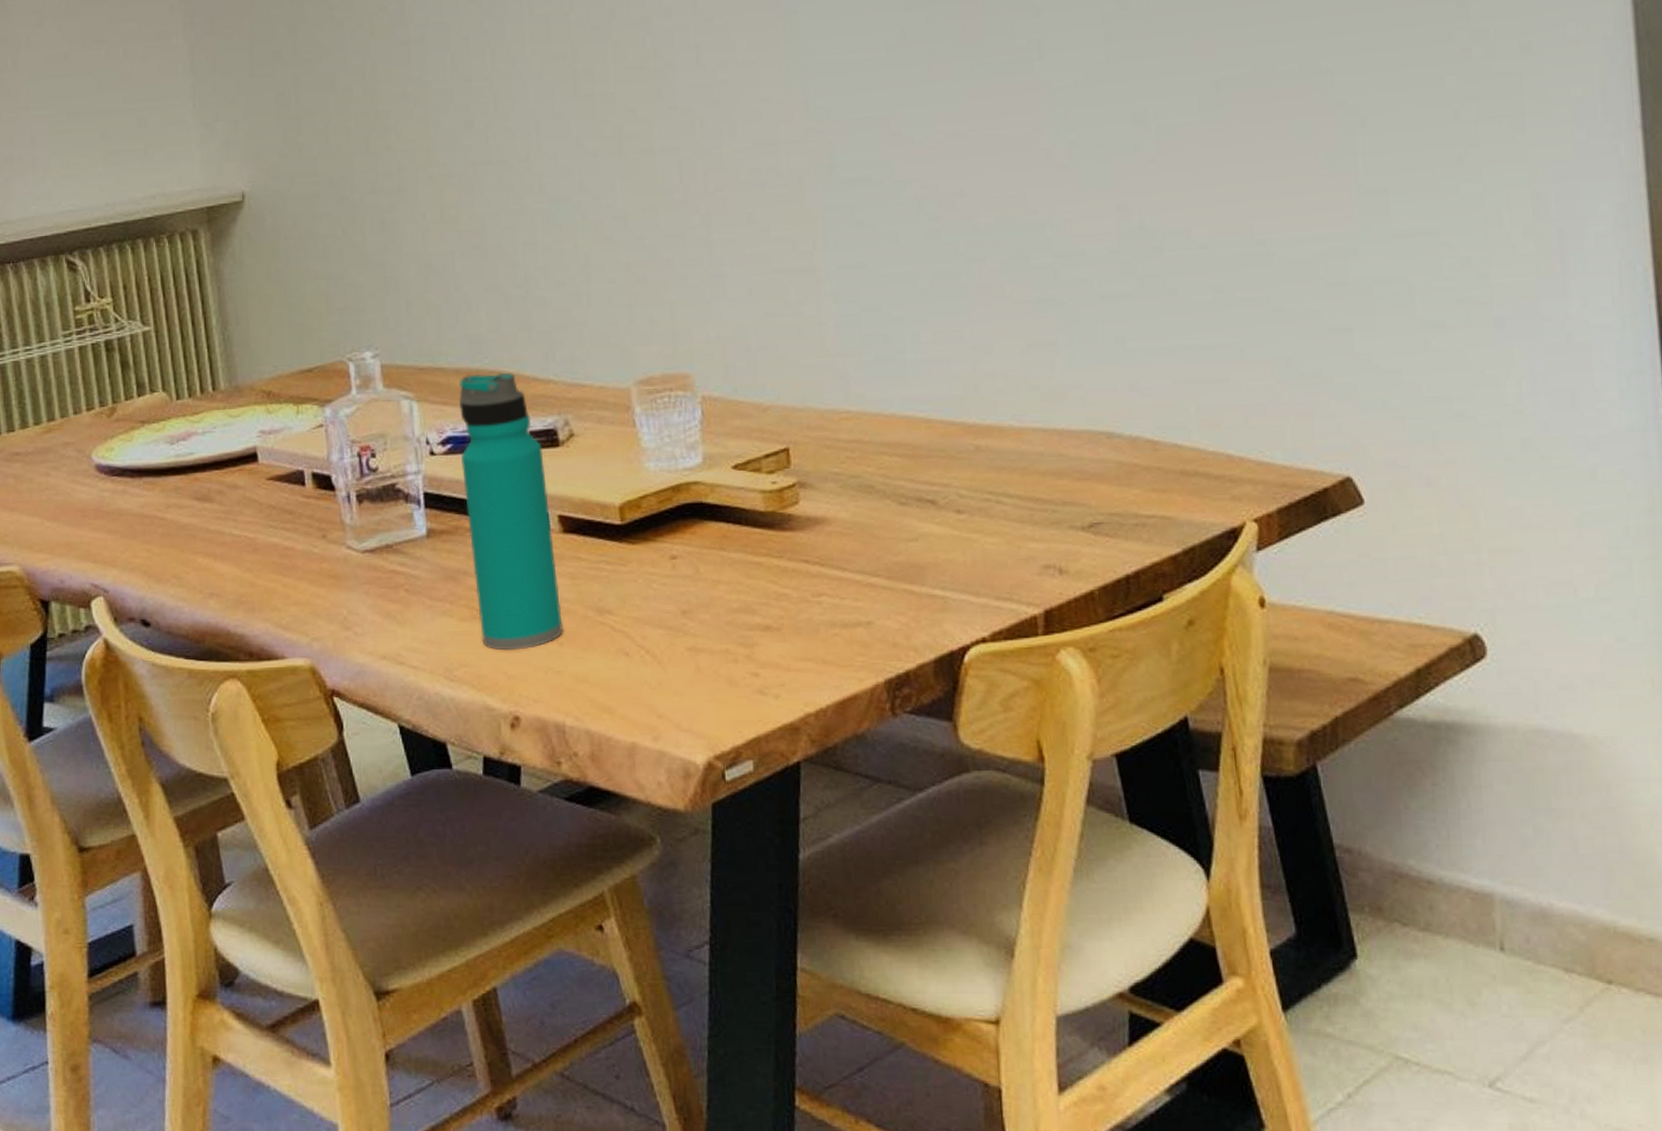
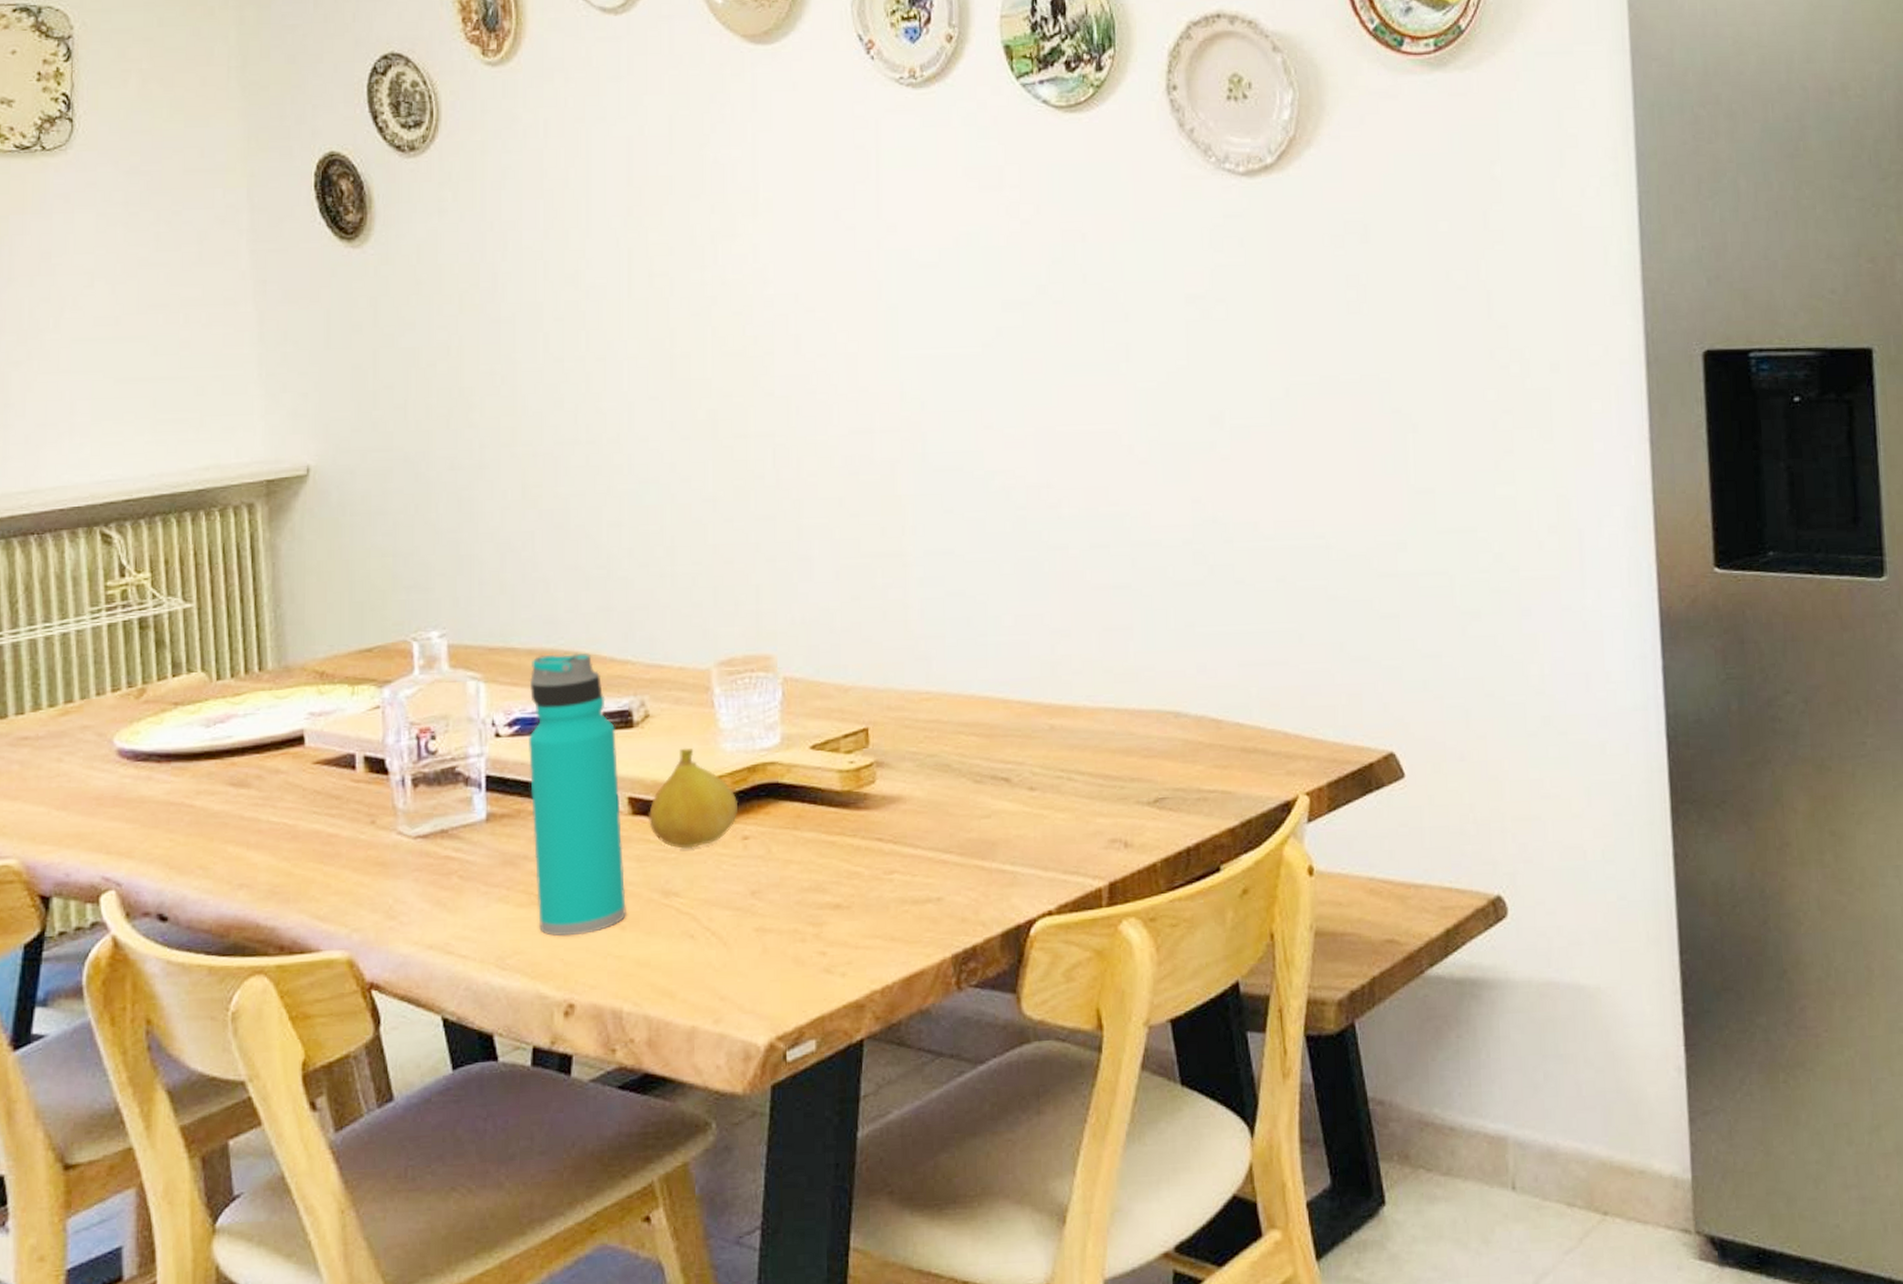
fruit: none [578,467,664,567] -> present [647,748,737,849]

